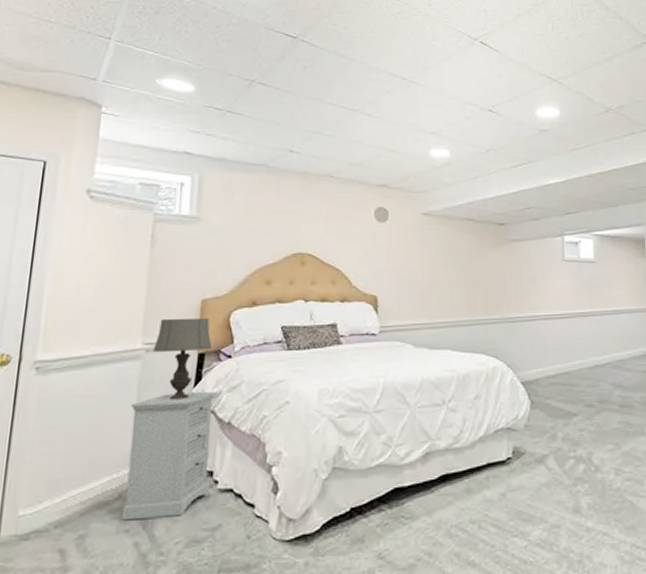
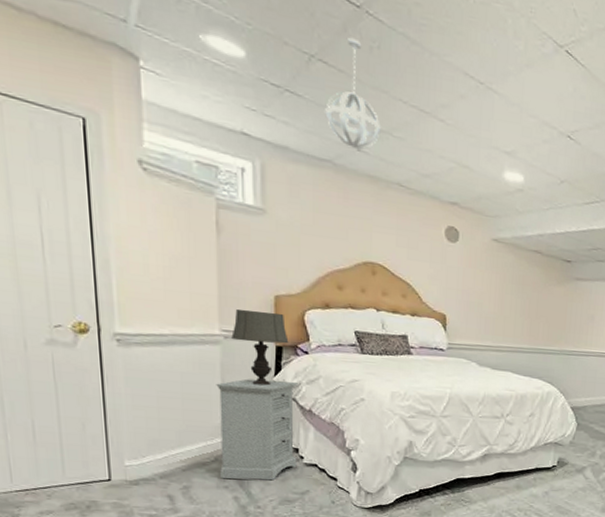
pendant light: none [262,61,312,150] -> present [325,37,381,149]

